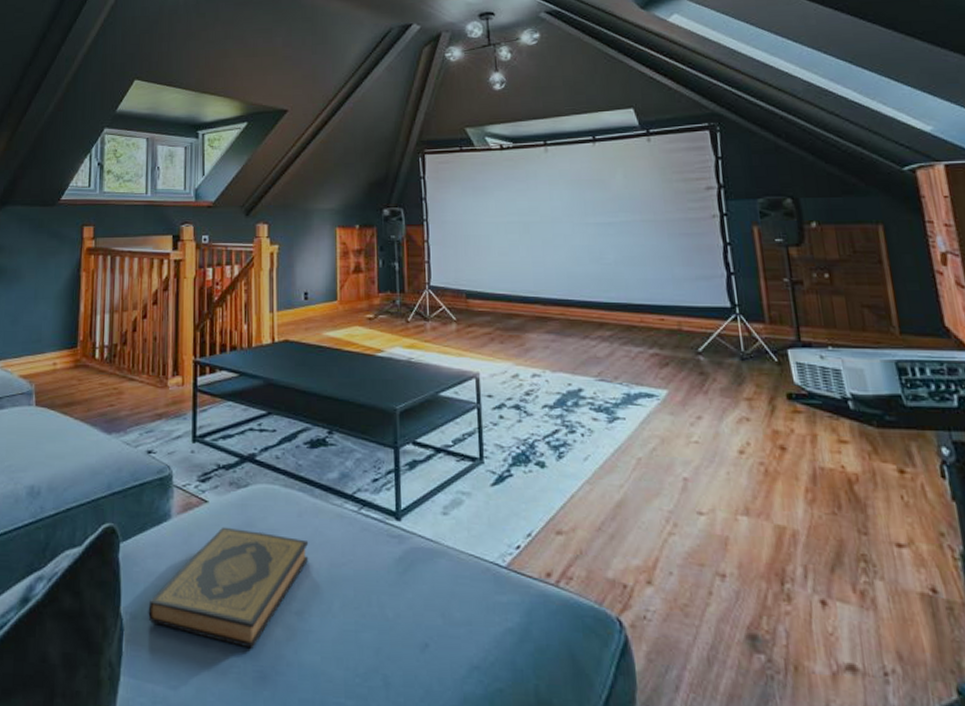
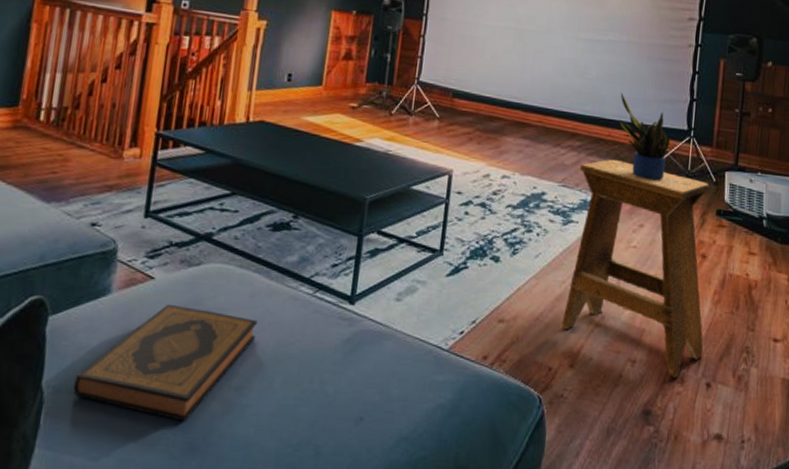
stool: none [616,346,808,595] -> present [561,159,710,378]
potted plant: none [645,274,714,366] -> present [619,92,671,181]

